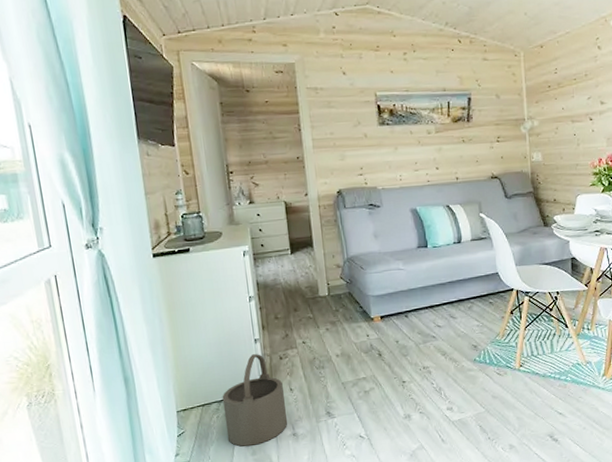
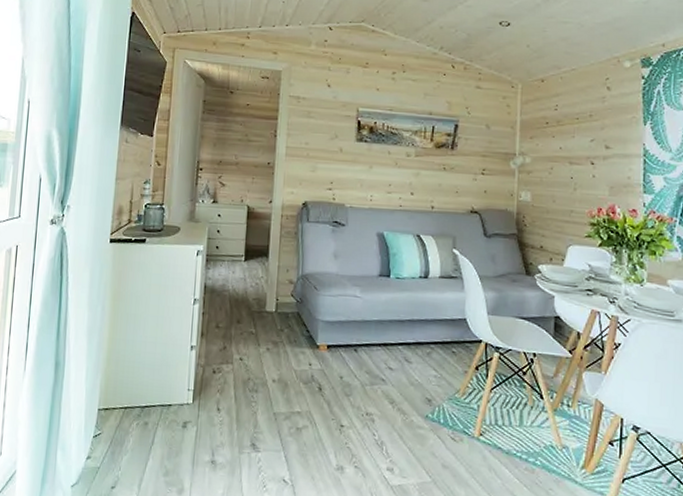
wooden bucket: present [222,354,288,447] -> none [142,362,211,465]

